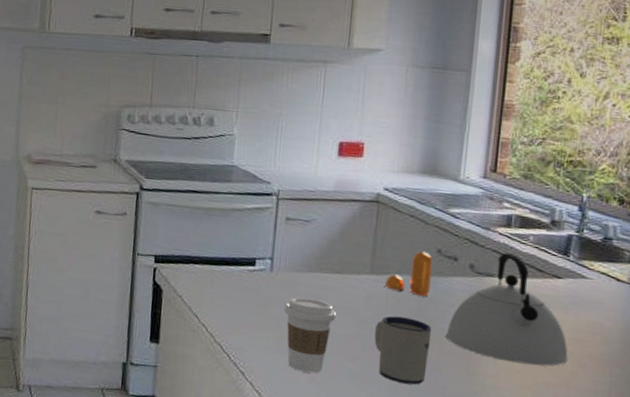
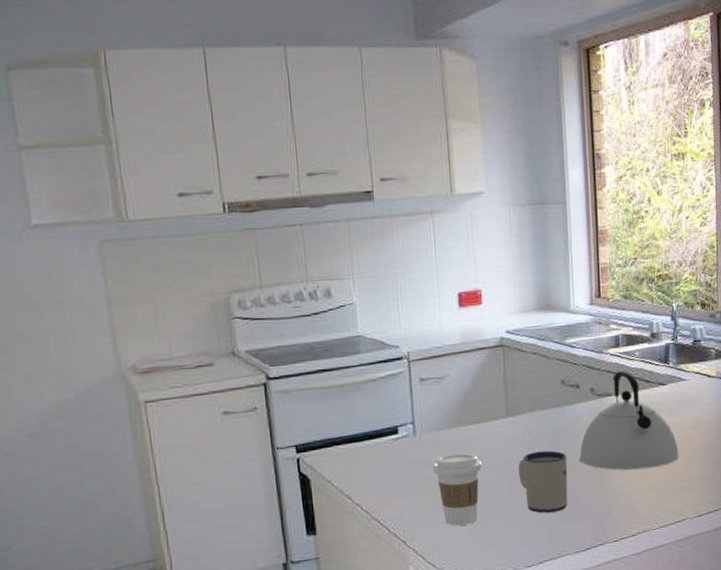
pepper shaker: present [385,251,433,296] -> none [521,385,560,428]

